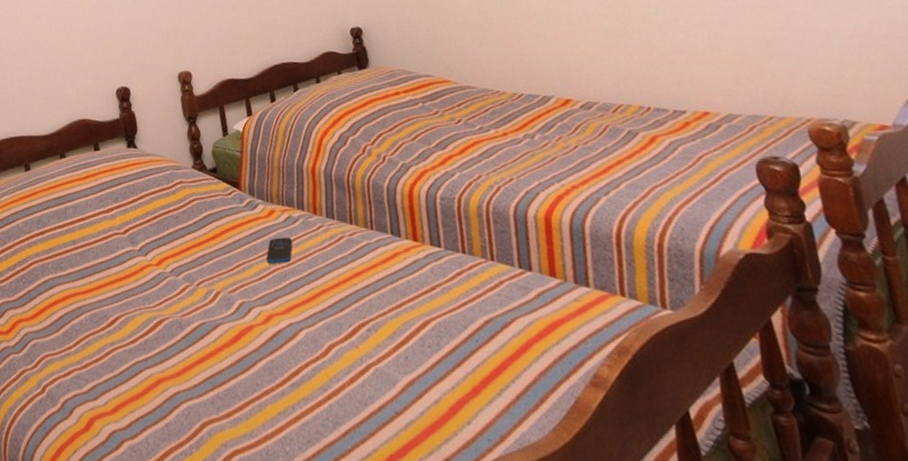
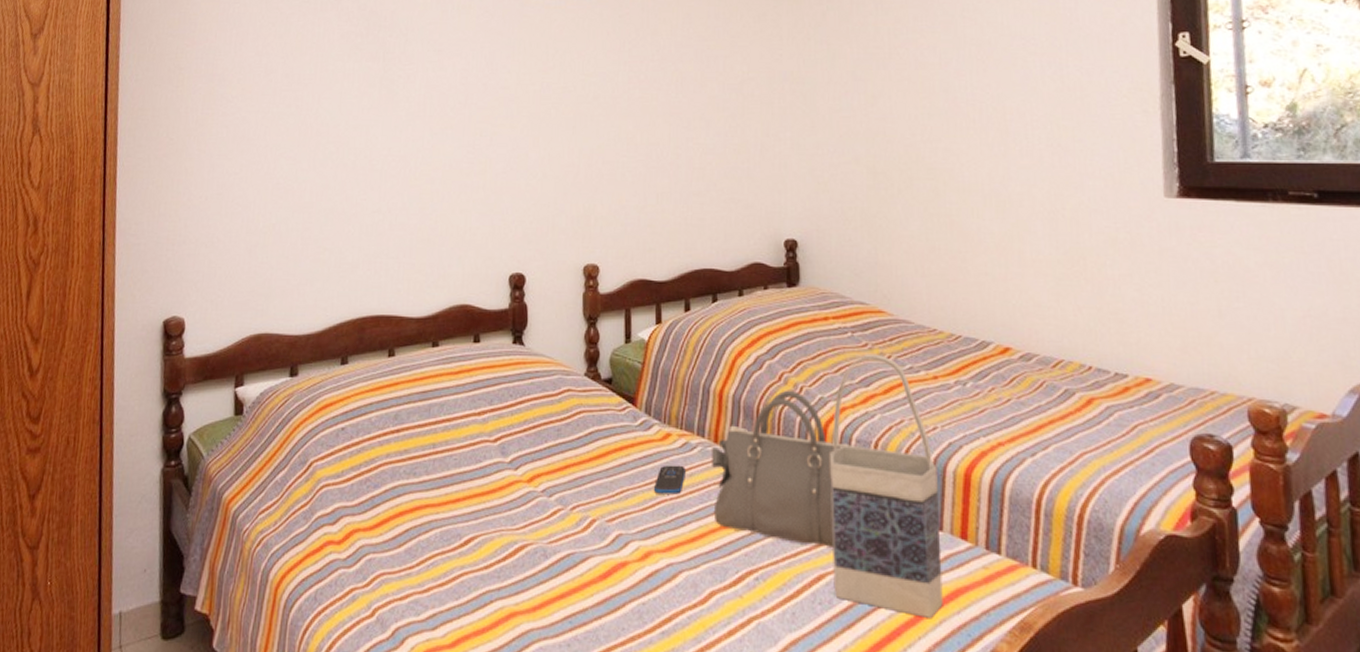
shoulder bag: none [311,160,435,296] -> present [711,390,849,547]
bag: none [416,119,543,351] -> present [830,353,943,618]

